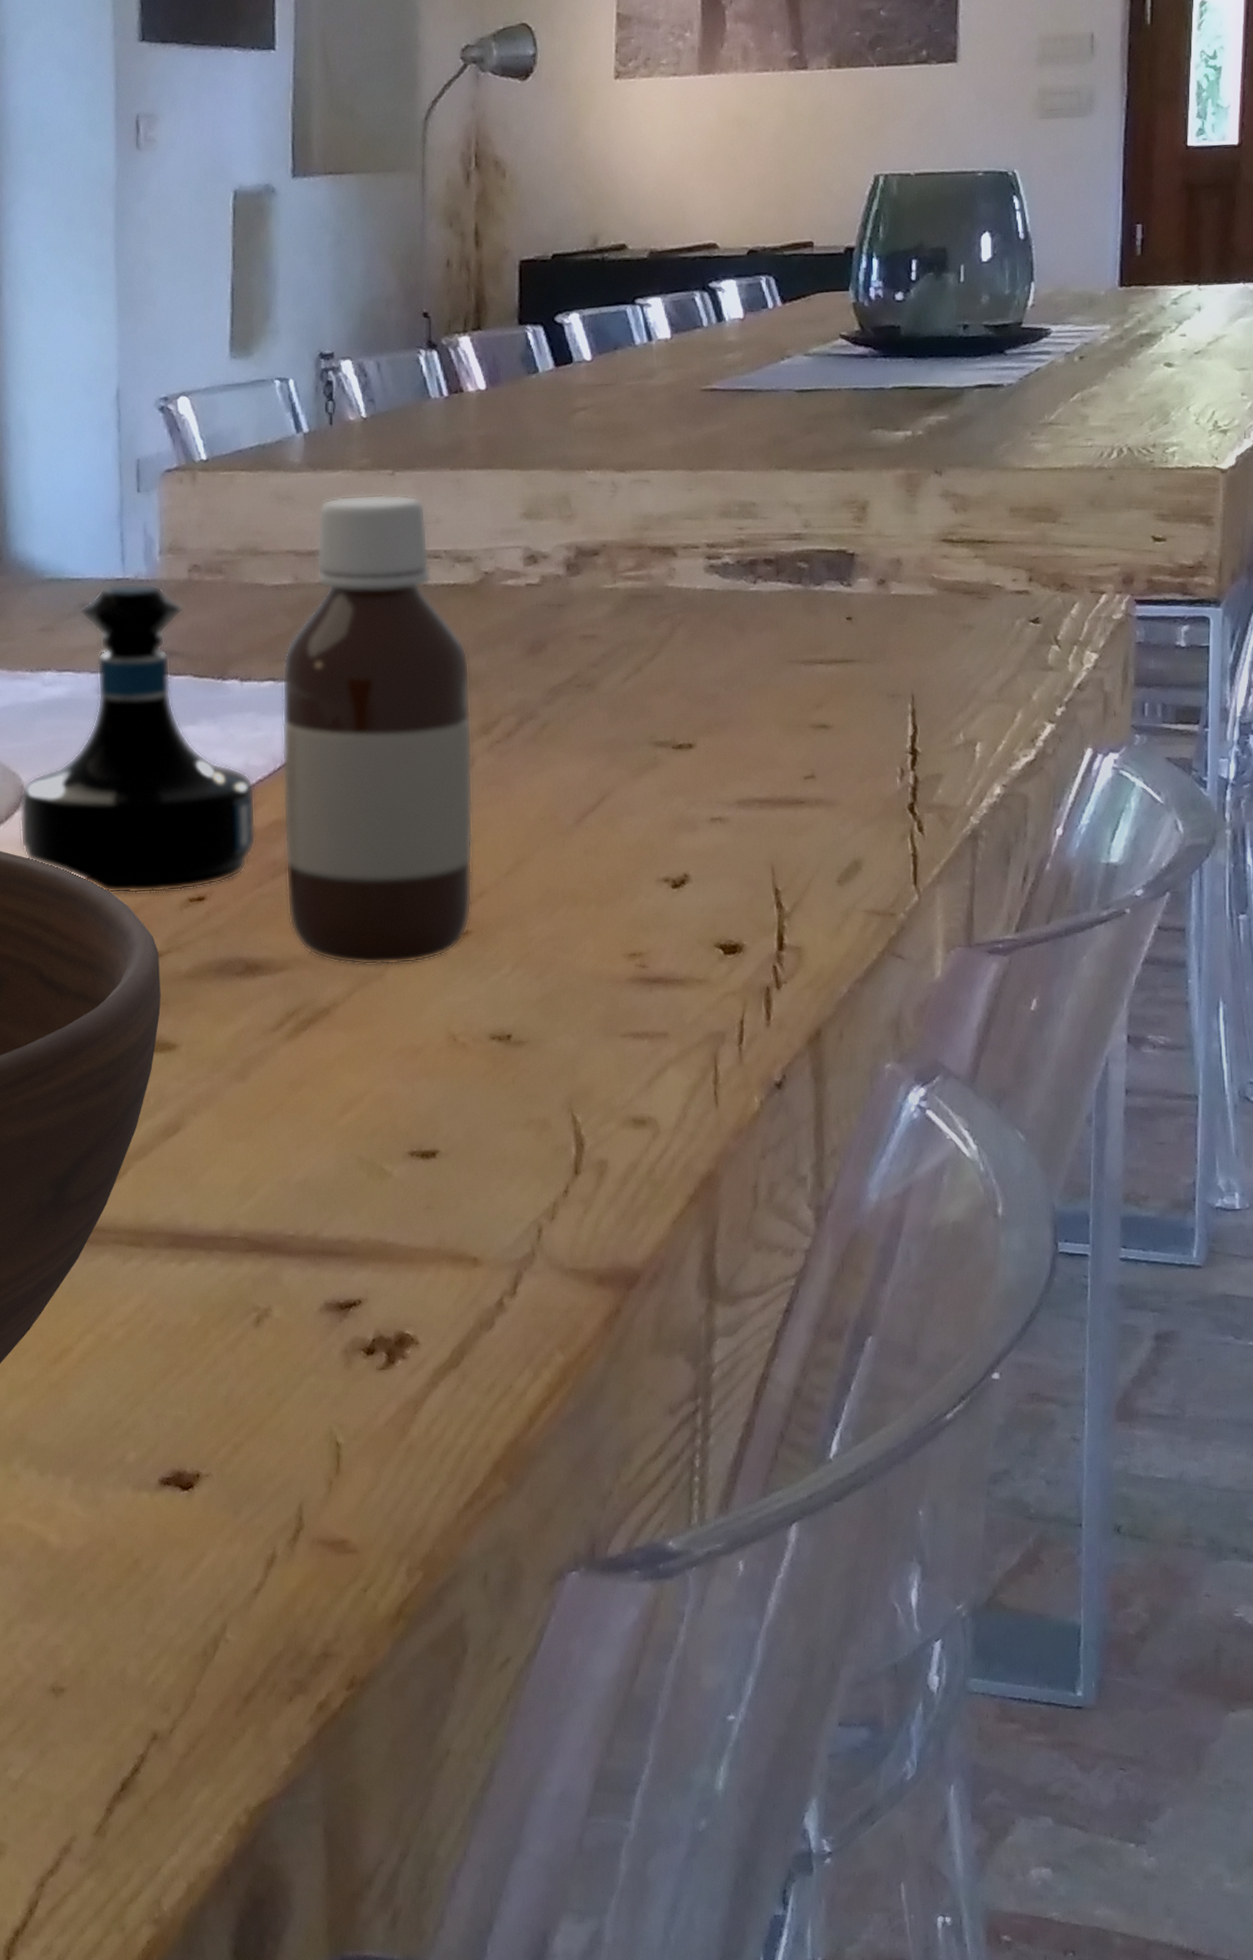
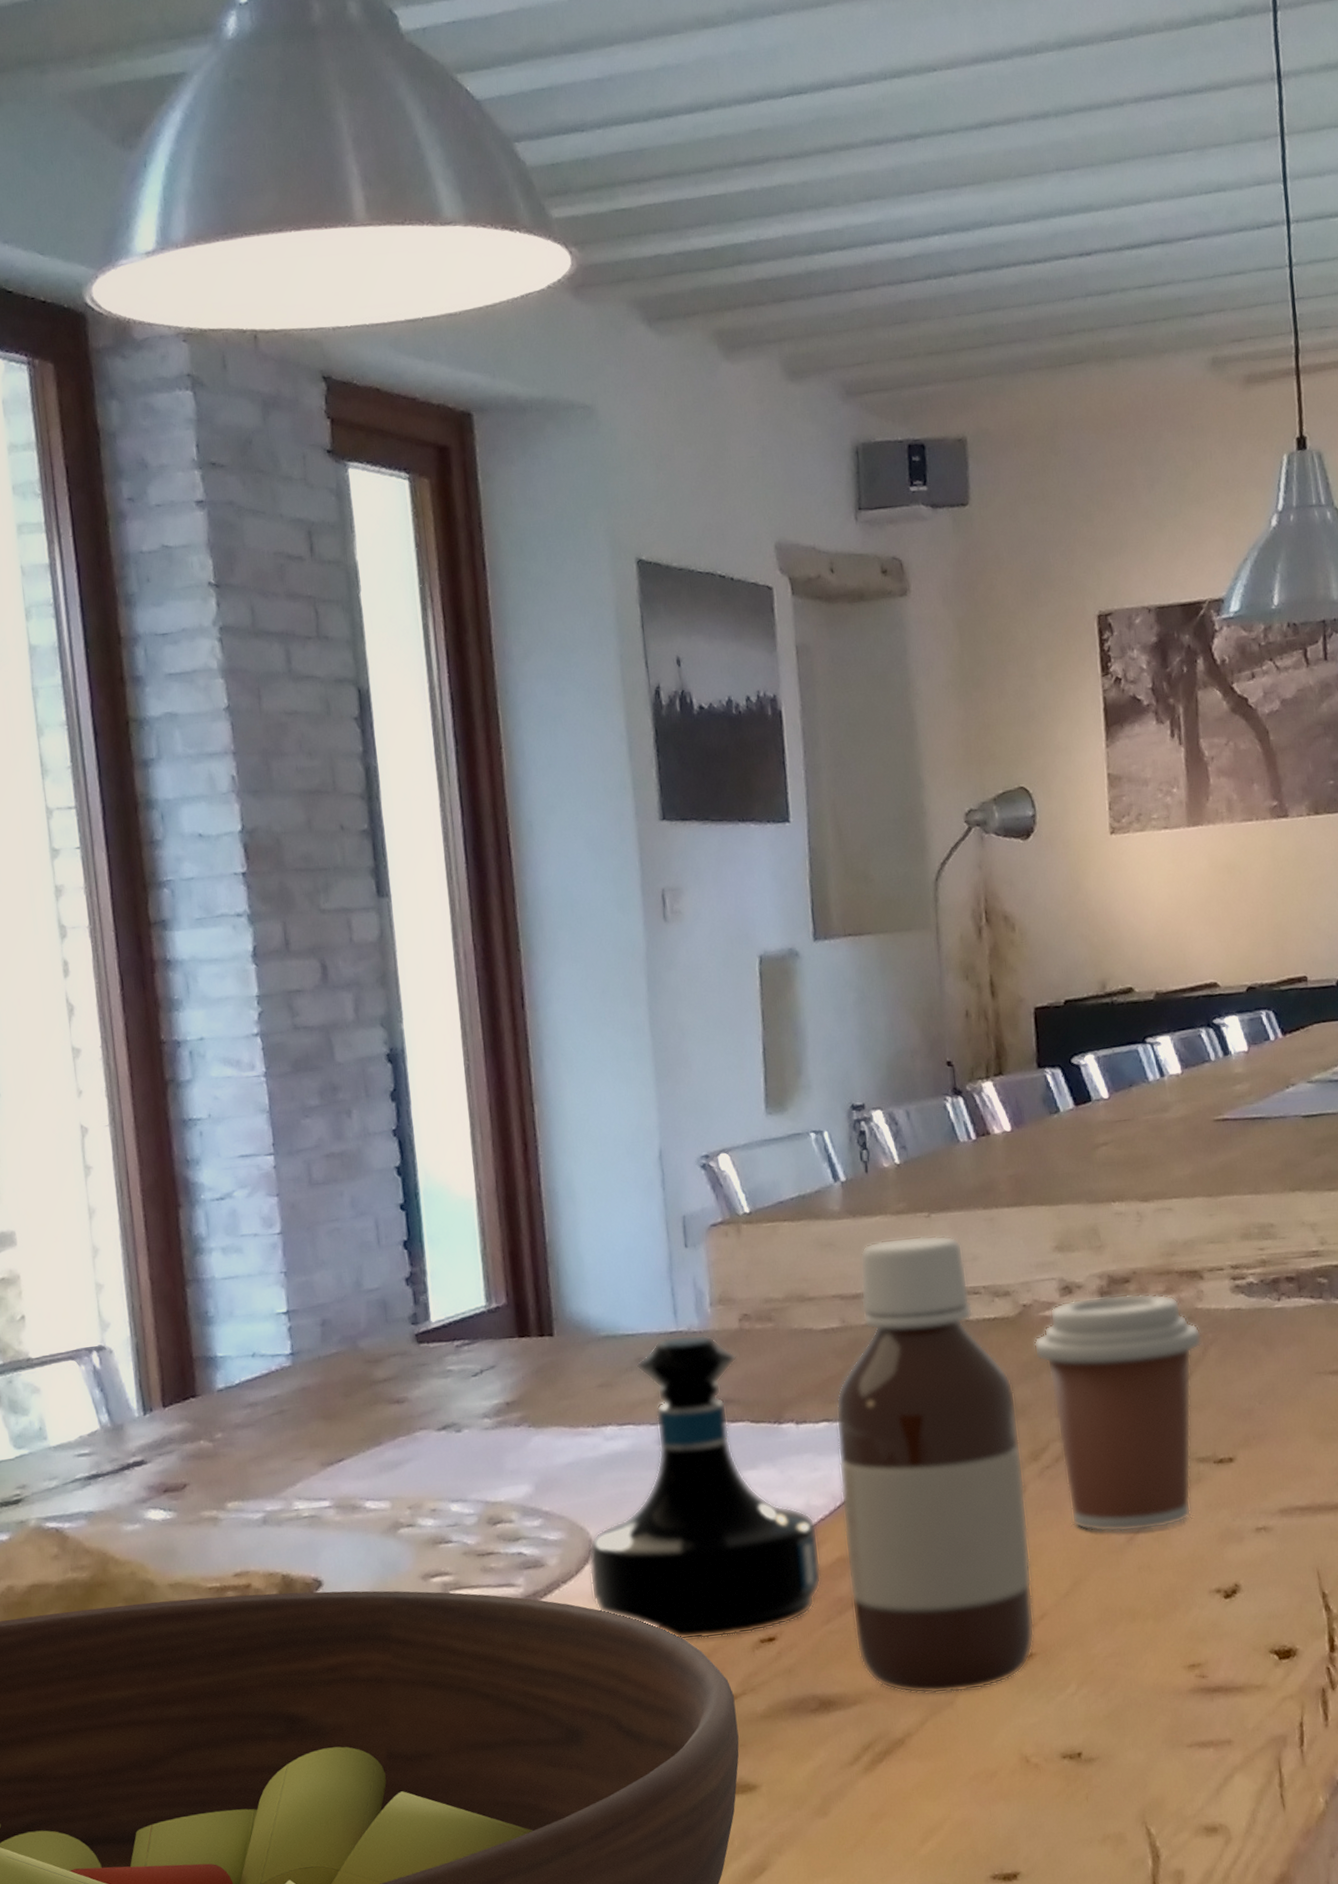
coffee cup: none [493,567,670,814] -> present [1033,1293,1202,1533]

